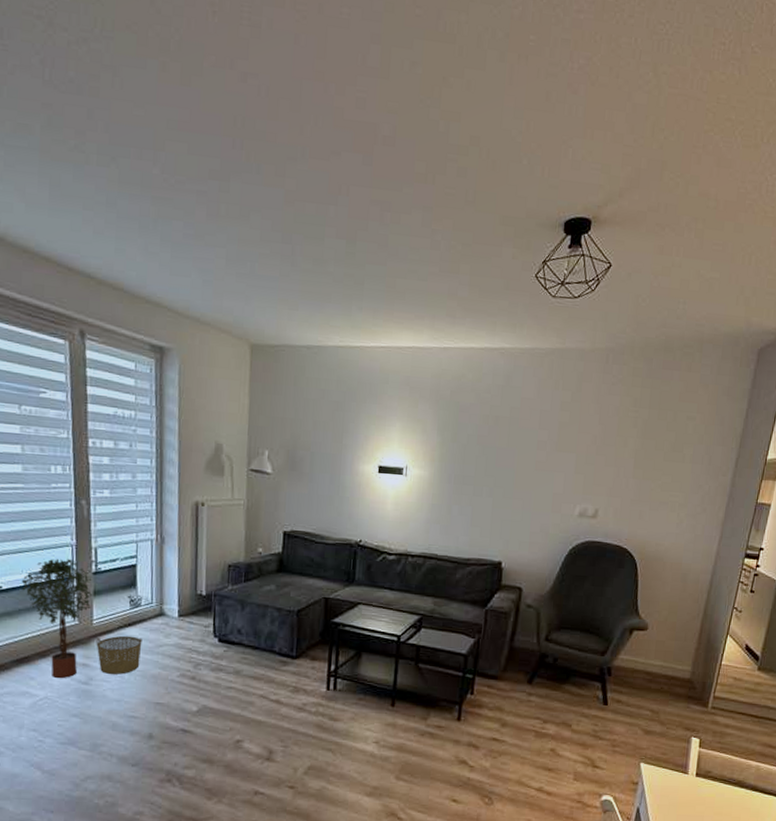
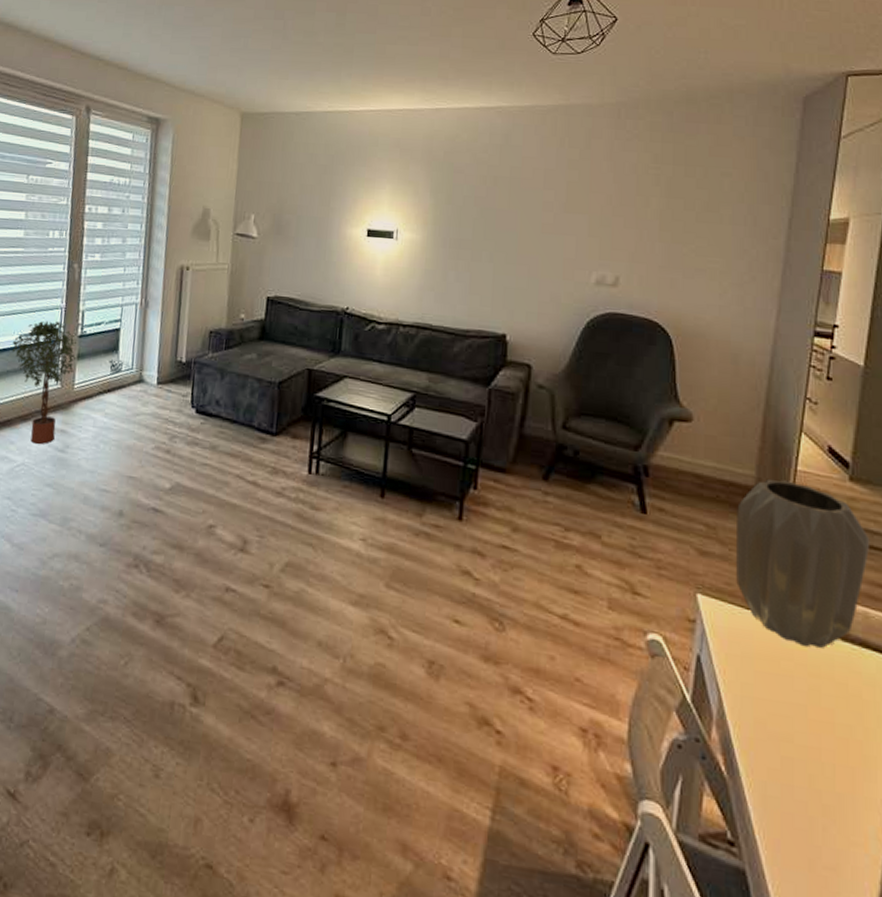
basket: present [96,635,143,674] -> none [75,402,120,443]
vase: none [670,672,767,794] -> present [735,478,871,648]

